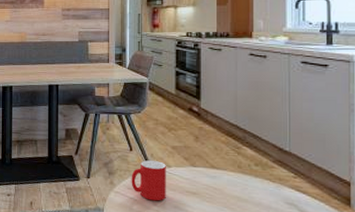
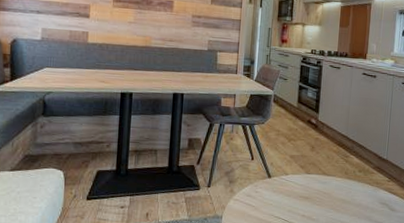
cup: present [131,160,166,201] -> none [250,169,284,207]

